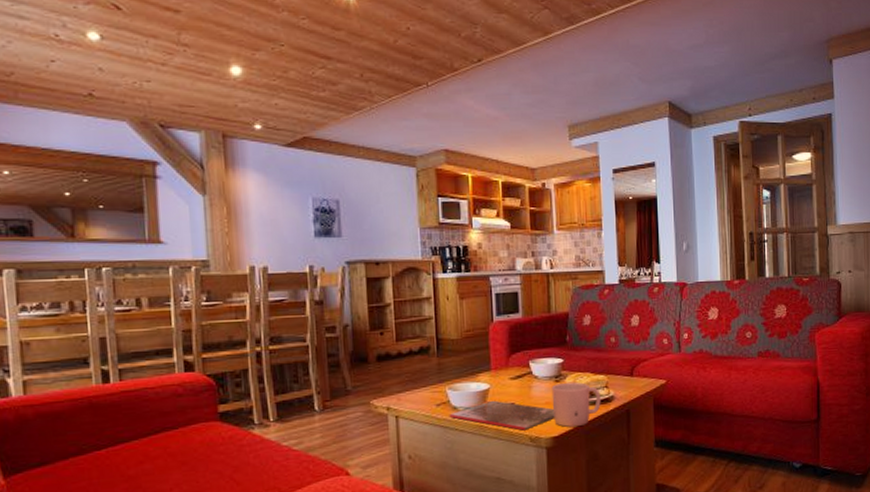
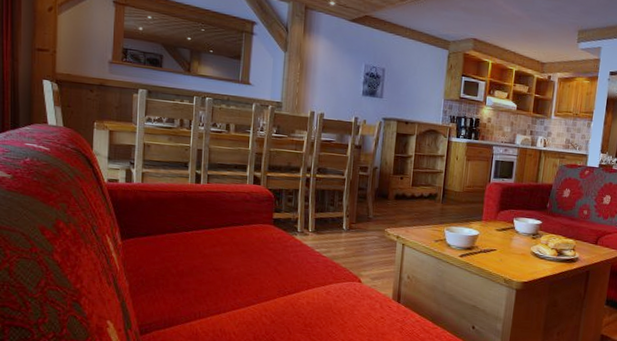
magazine: present [449,400,555,431] -> none [443,244,528,273]
mug: present [551,382,601,427] -> none [526,240,568,278]

